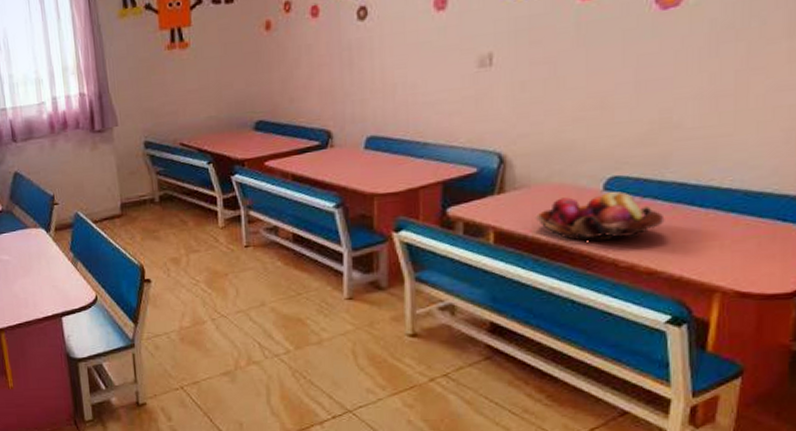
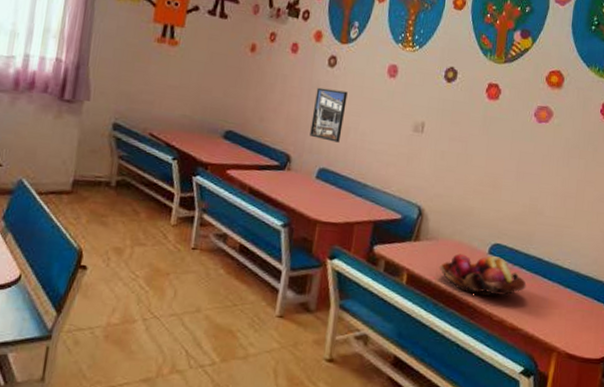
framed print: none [348,43,388,106] -> present [310,87,348,143]

